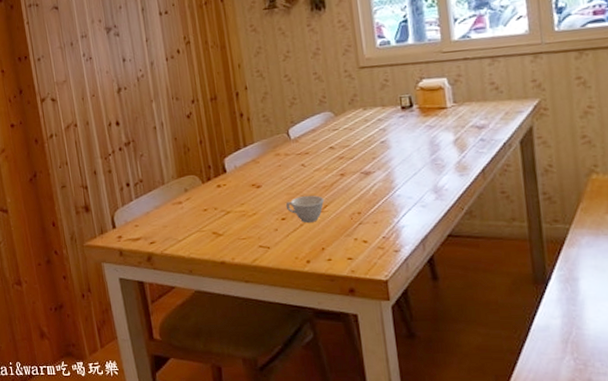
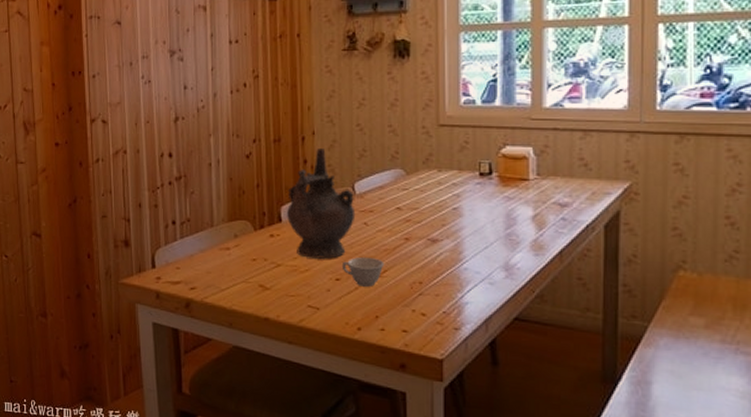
ceremonial vessel: none [228,101,293,203] -> present [287,149,356,259]

